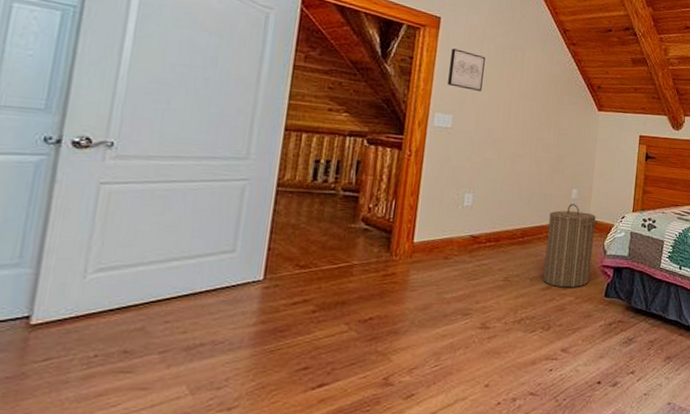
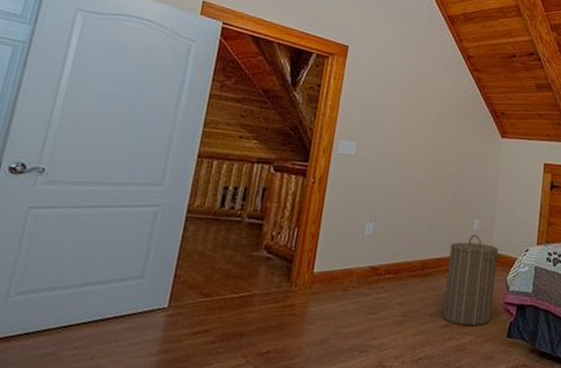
wall art: present [448,48,485,91] -> none [353,76,390,118]

